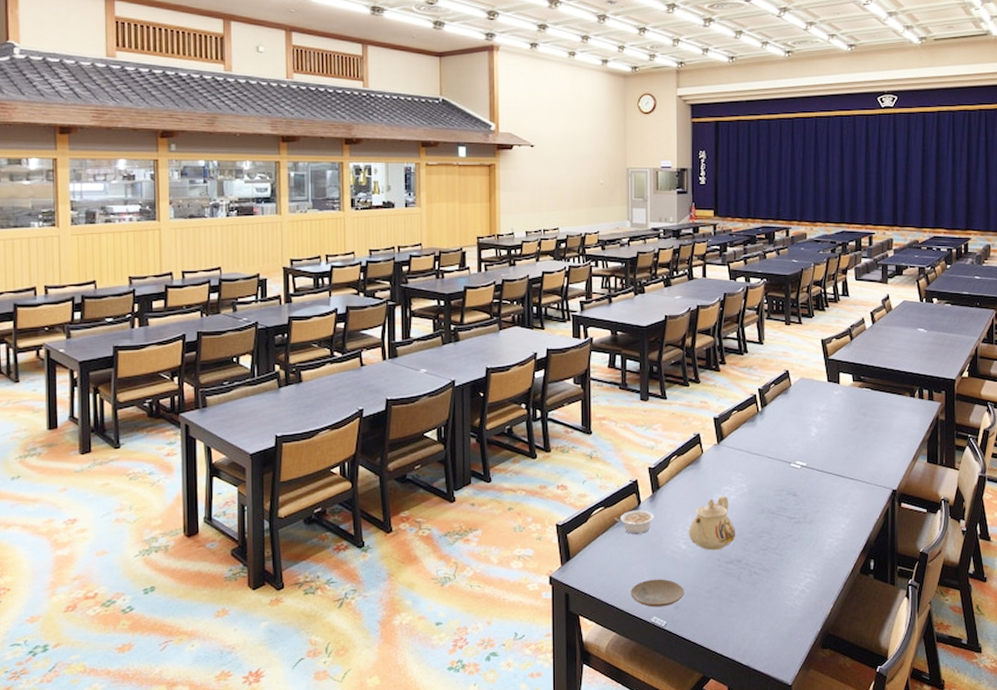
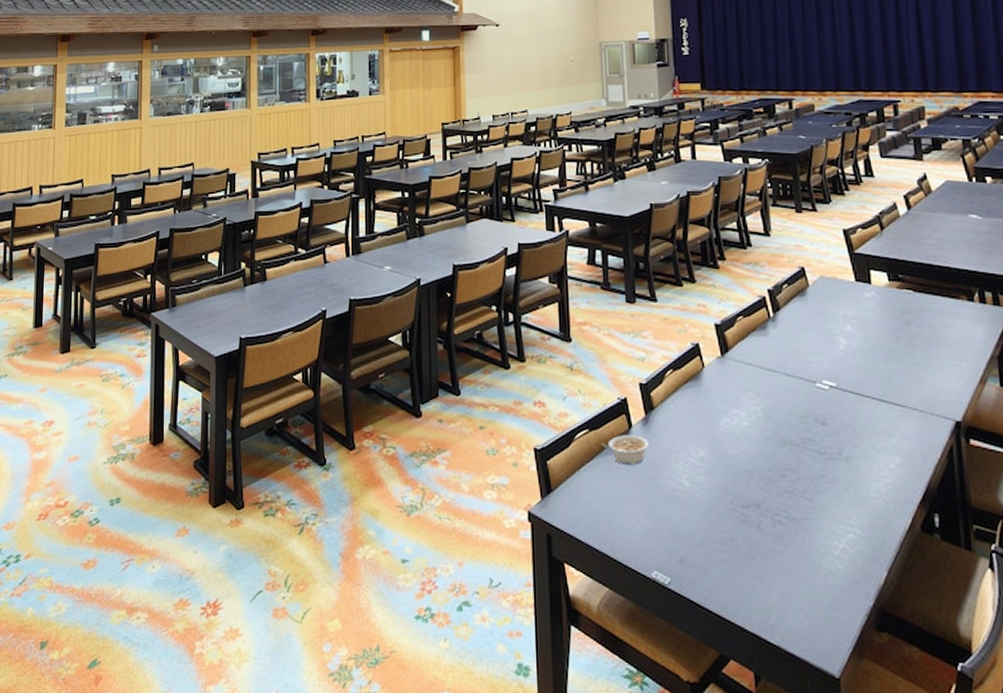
plate: present [630,579,684,608] -> none [624,522,691,559]
teapot: present [689,496,735,551] -> none [692,421,751,490]

